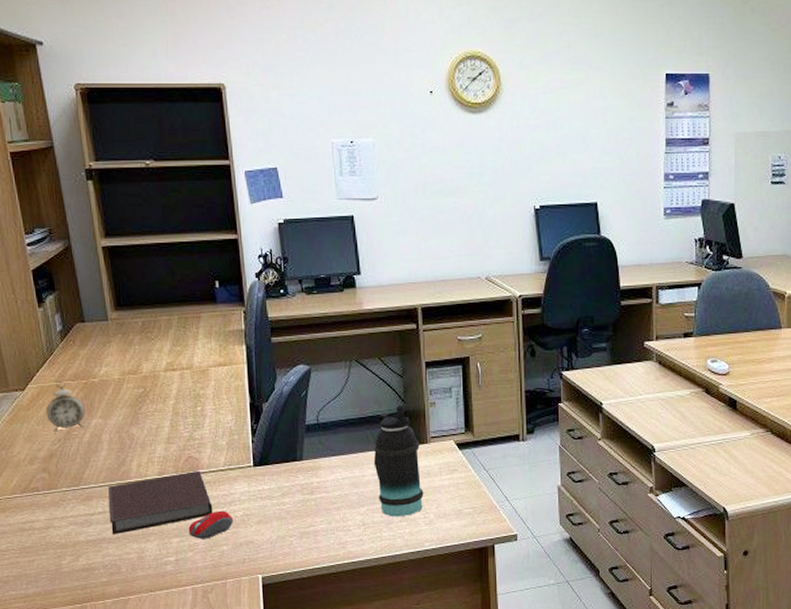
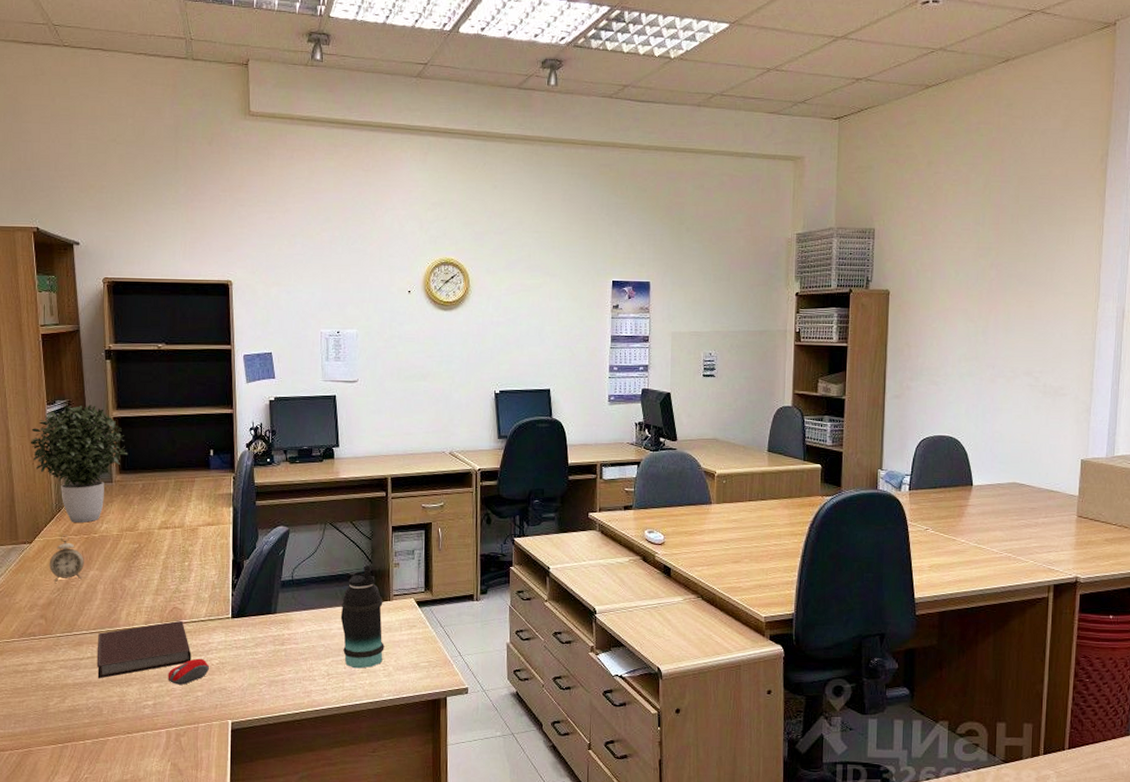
potted plant: none [10,233,123,366] -> present [30,405,128,523]

